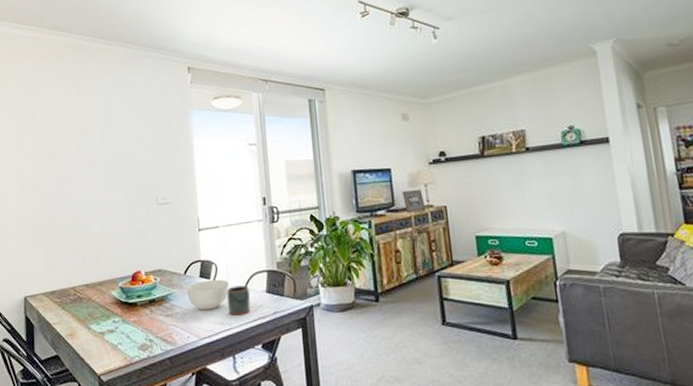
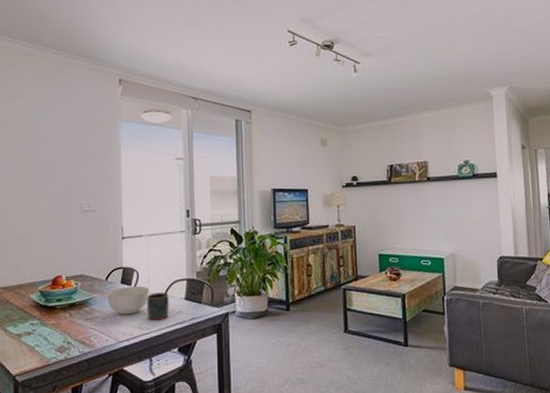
picture frame: present [402,188,426,214] -> none [317,209,337,232]

